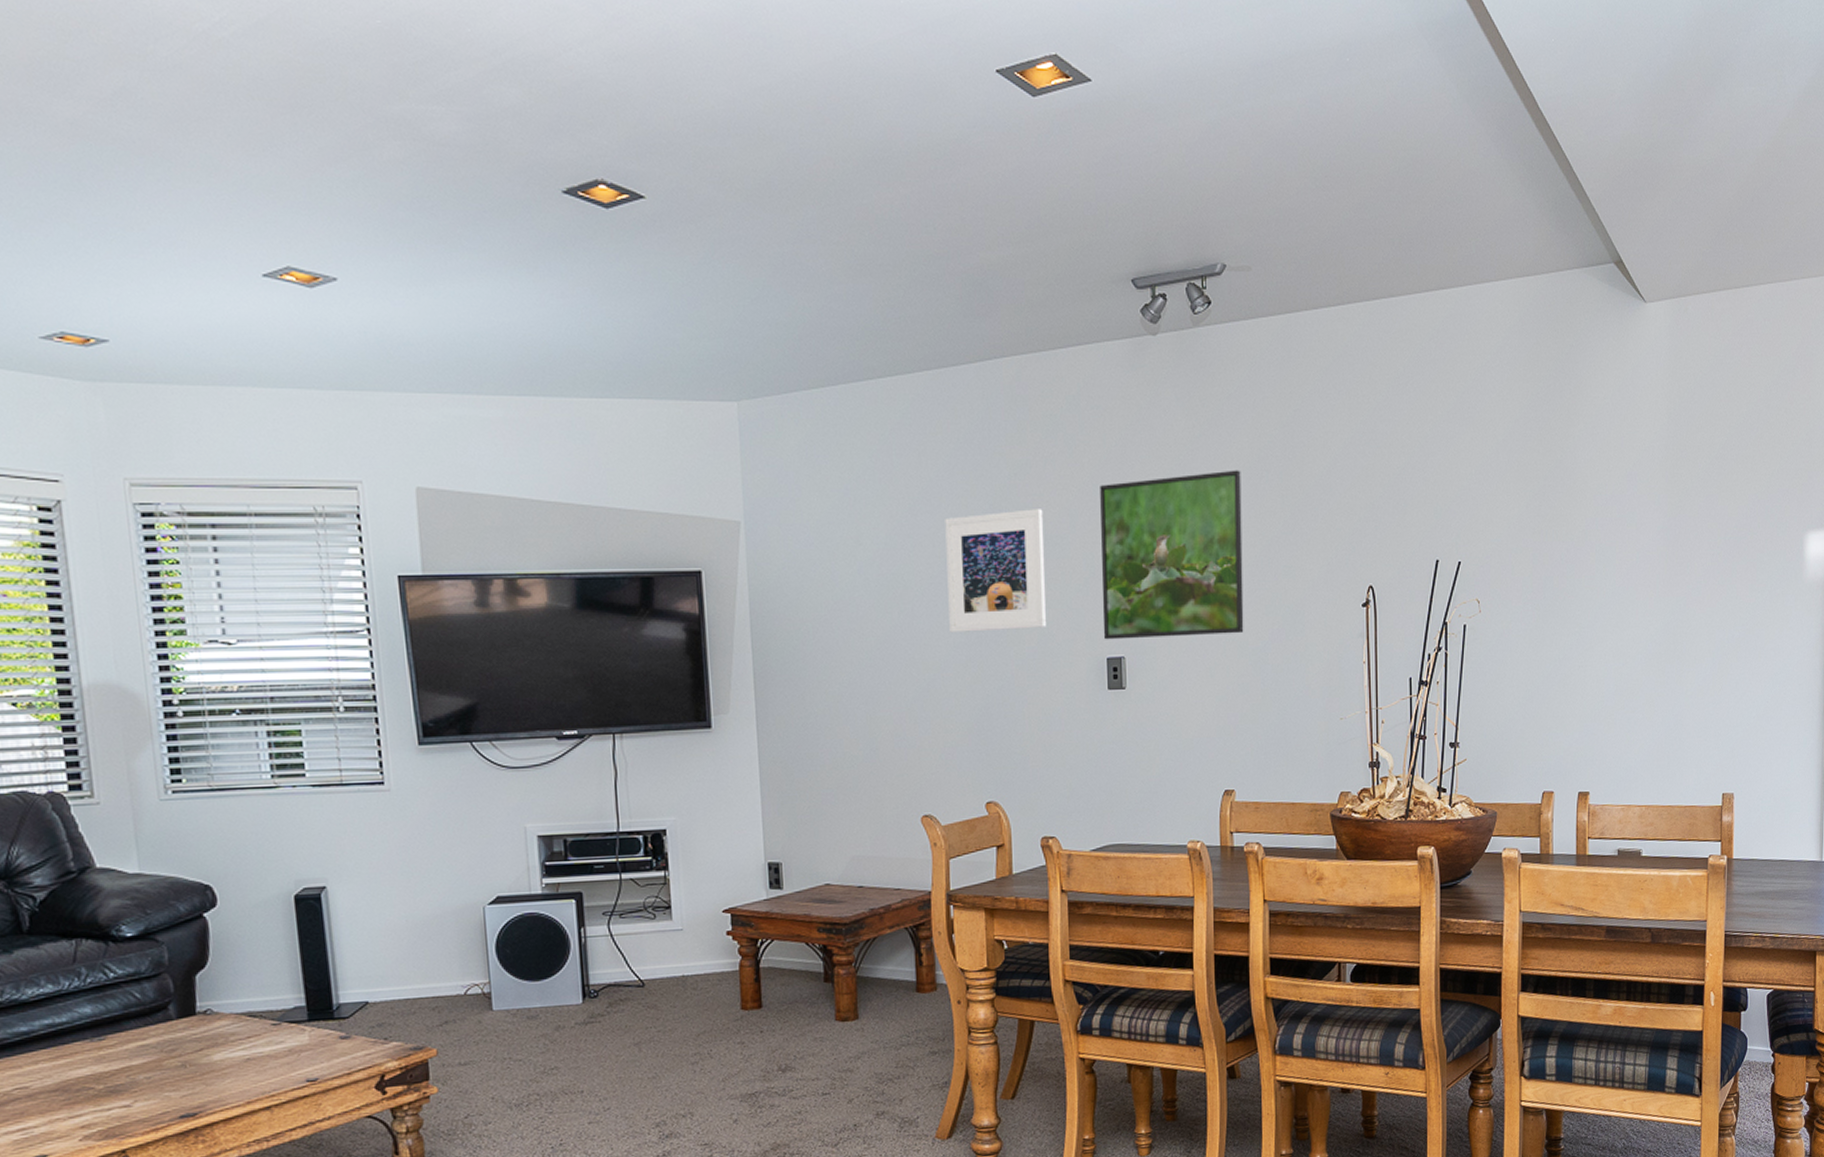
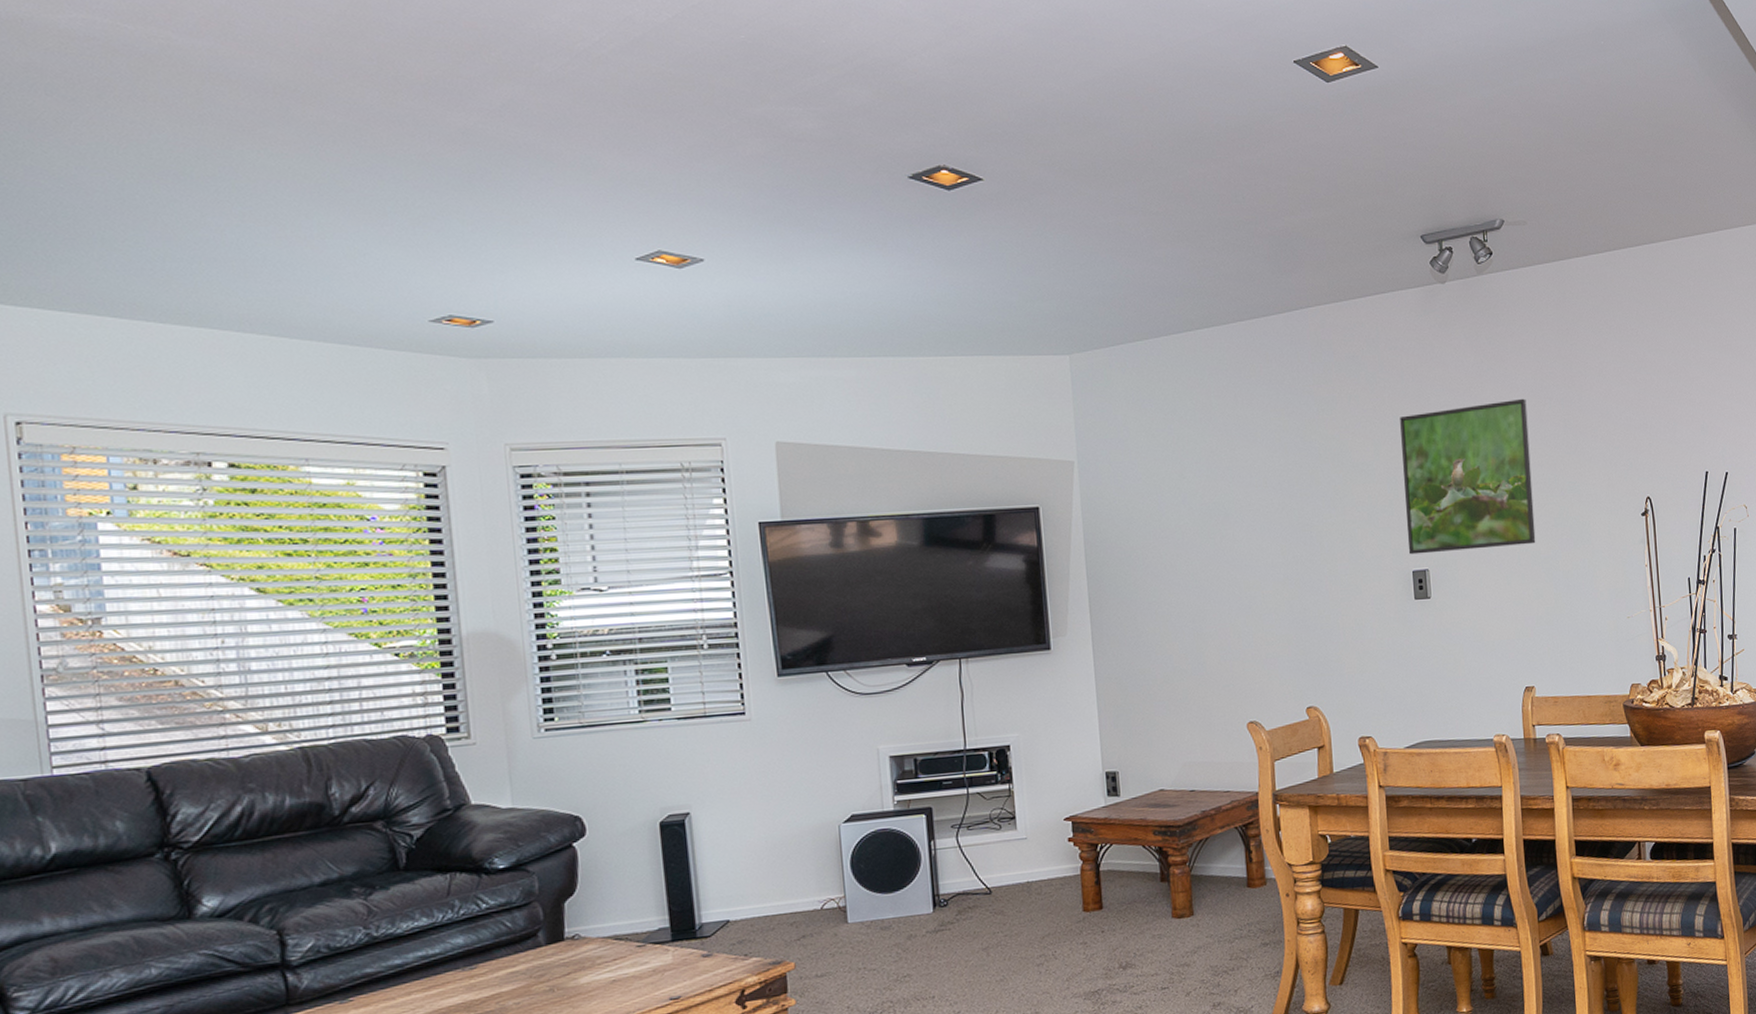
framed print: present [945,509,1046,633] -> none [1260,440,1356,554]

